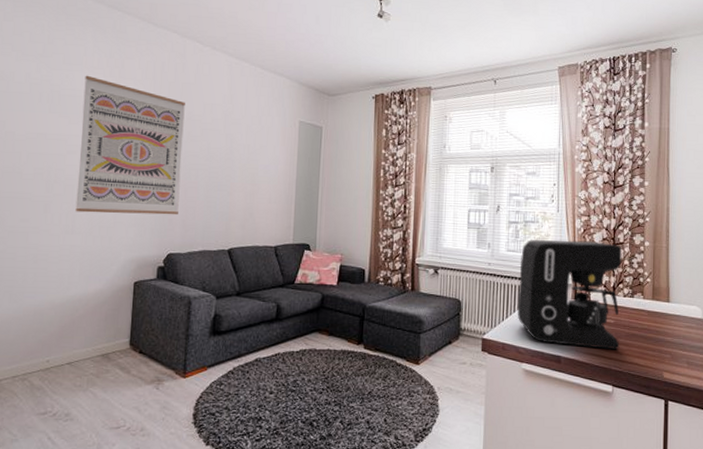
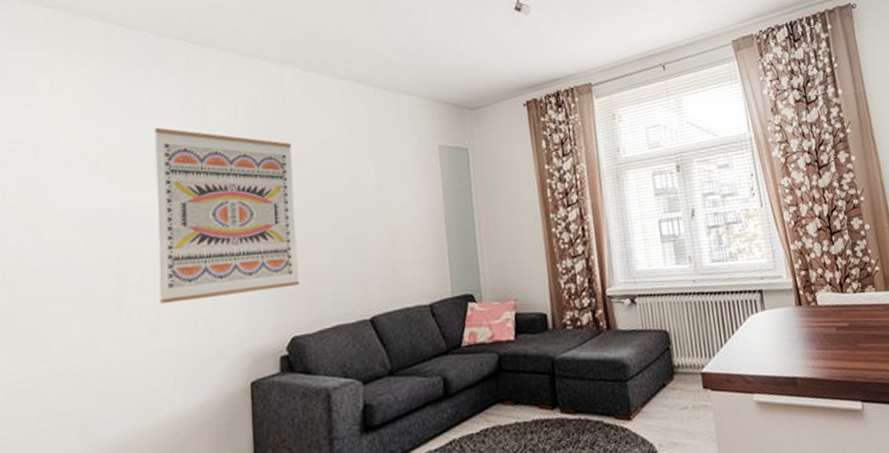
coffee maker: present [517,239,622,349] -> none [729,233,861,365]

